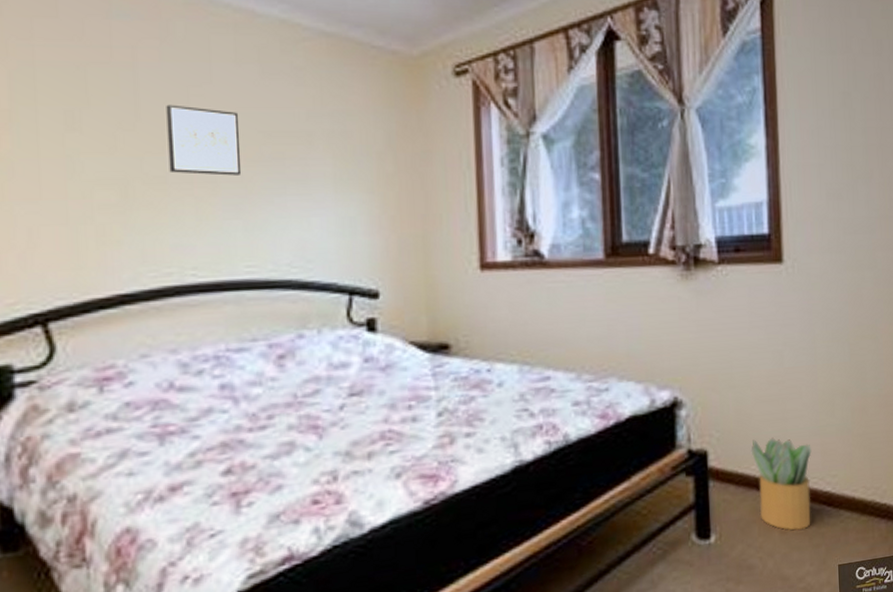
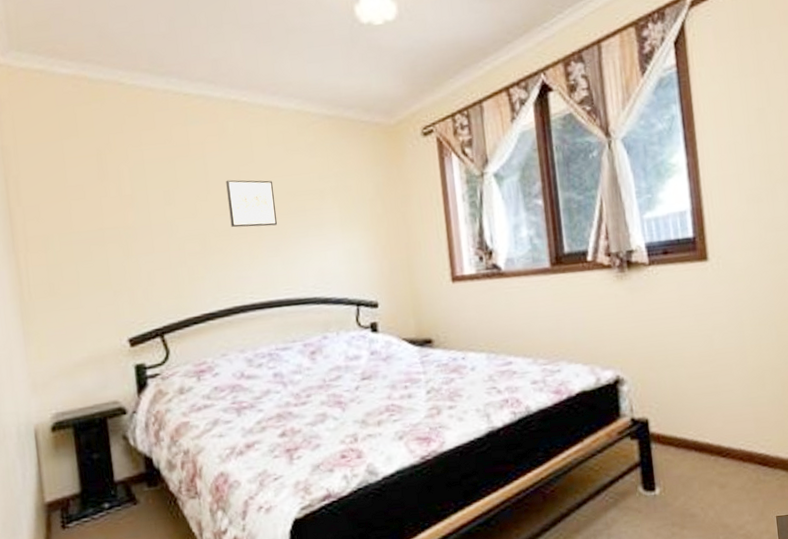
potted plant: present [750,437,812,531] -> none [687,408,748,486]

